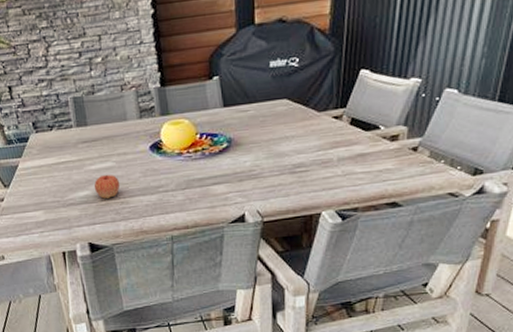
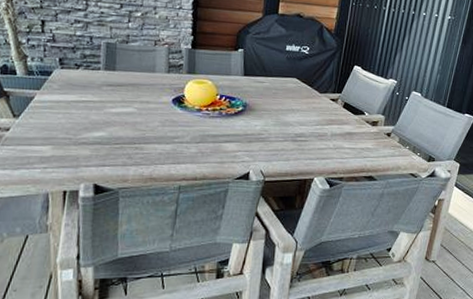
apple: present [94,175,120,199] -> none [110,119,138,142]

